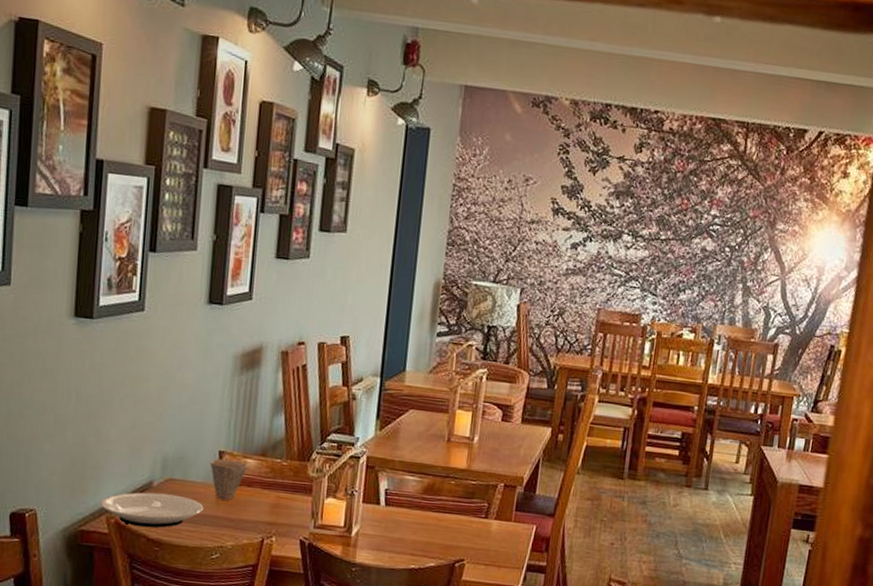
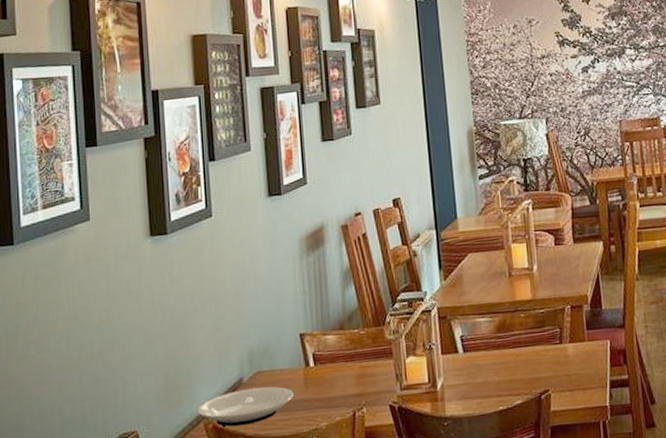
cup: present [210,458,248,500] -> none [293,340,328,382]

